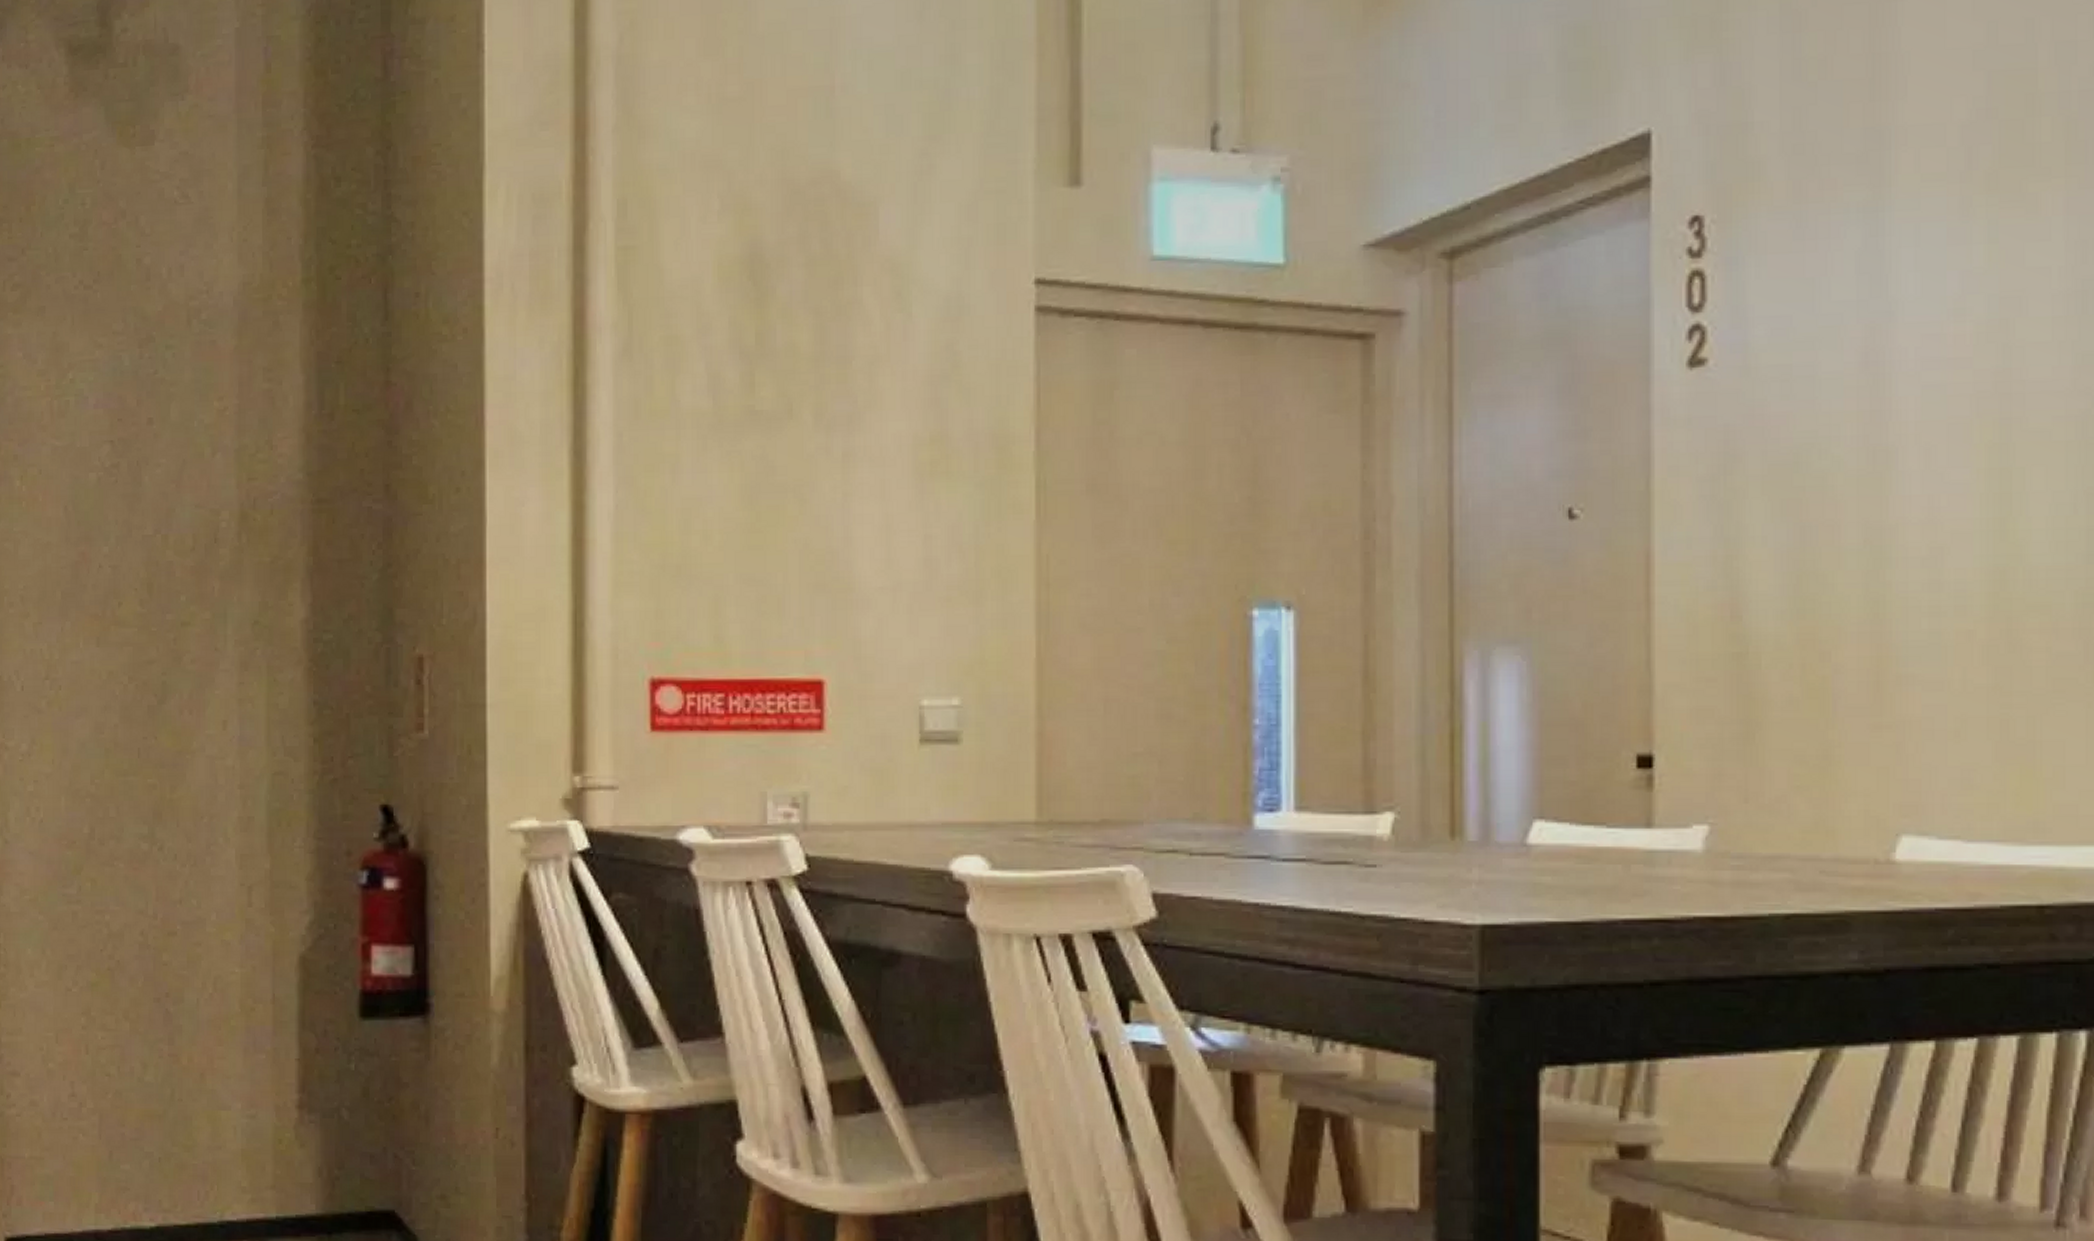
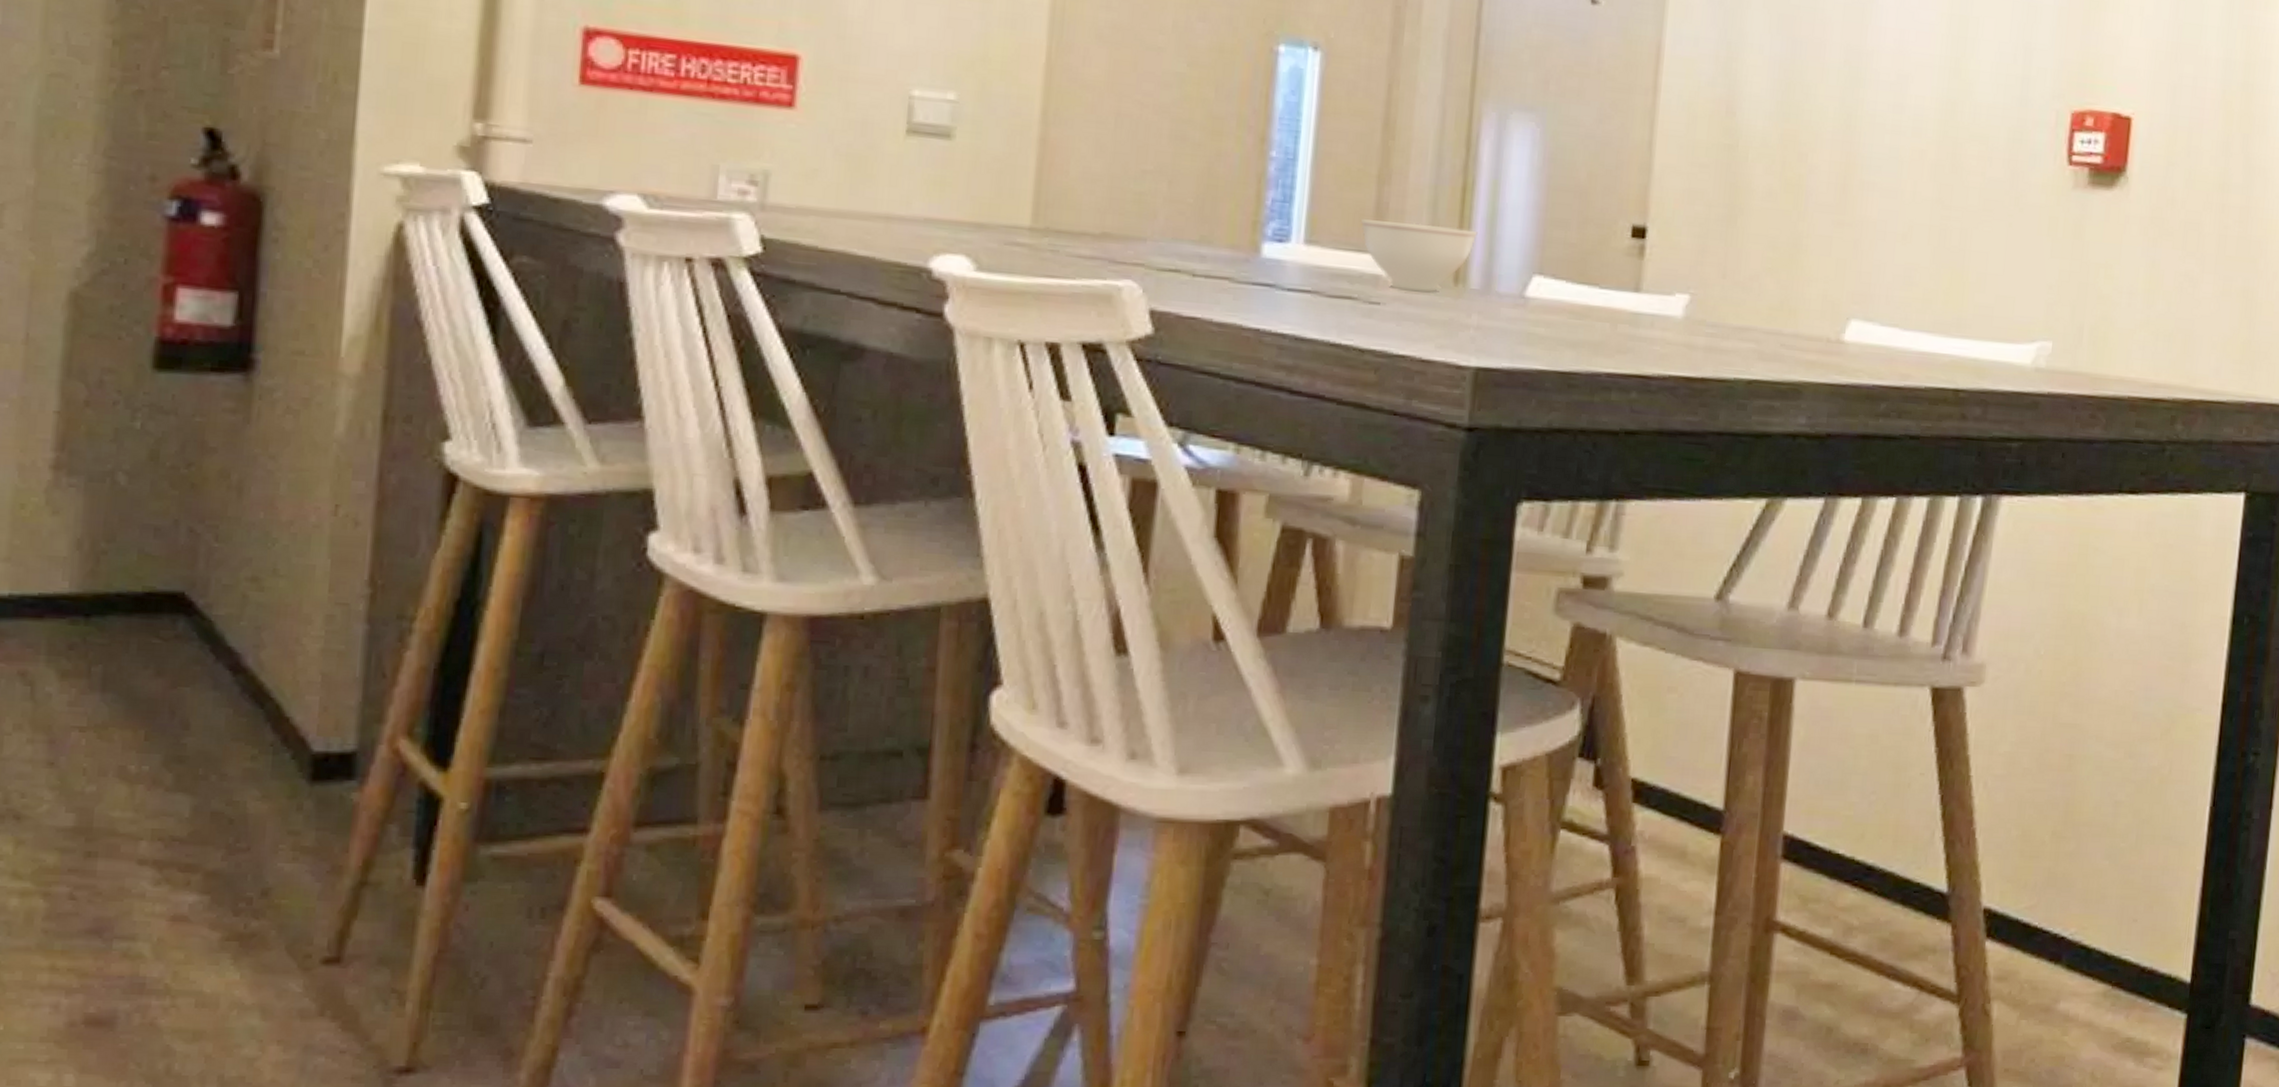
bowl: none [1350,777,1471,850] -> present [1361,219,1478,293]

